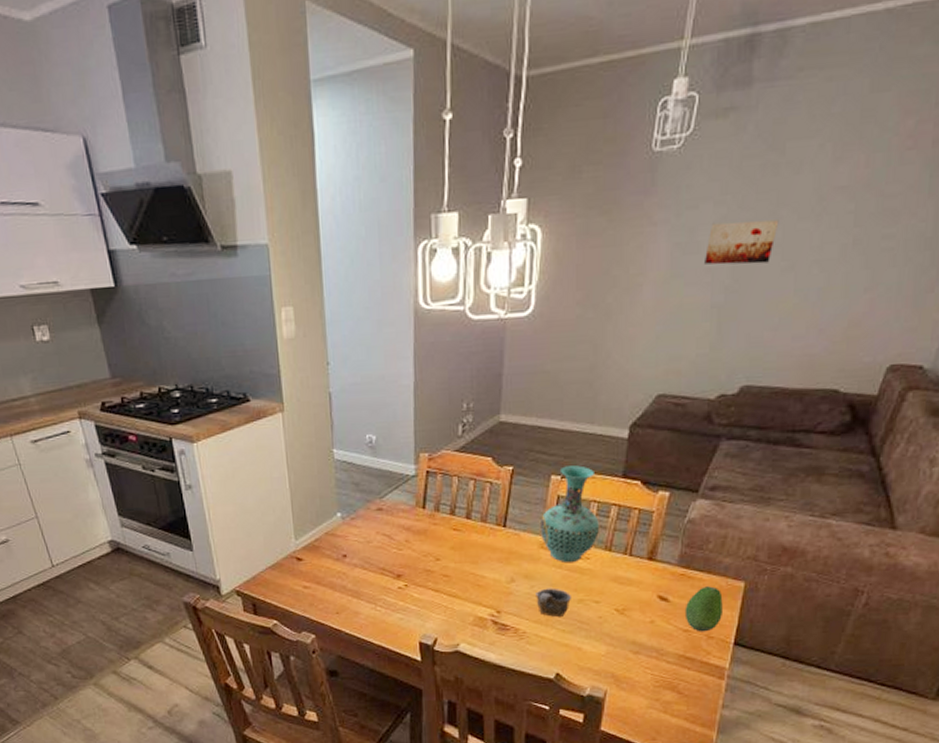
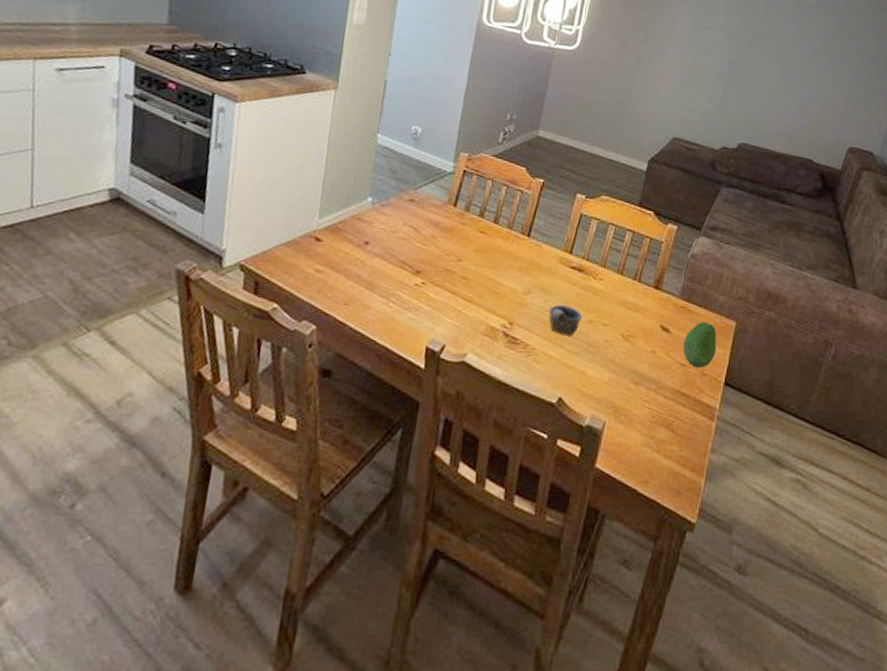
vase: present [539,465,600,563] -> none [561,187,616,282]
wall art: present [705,220,779,265] -> none [716,10,771,49]

